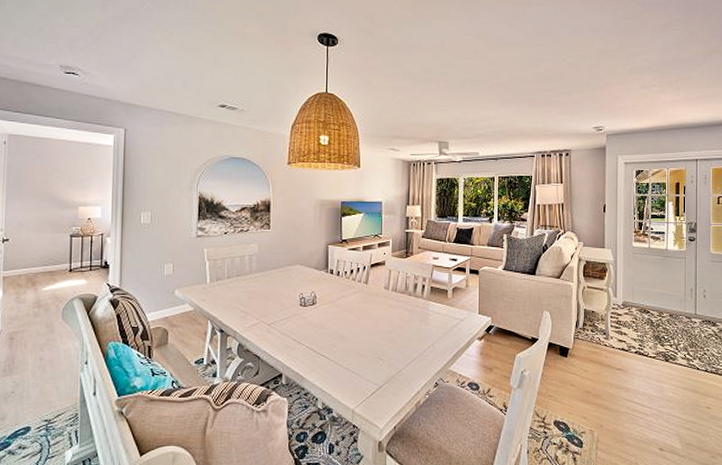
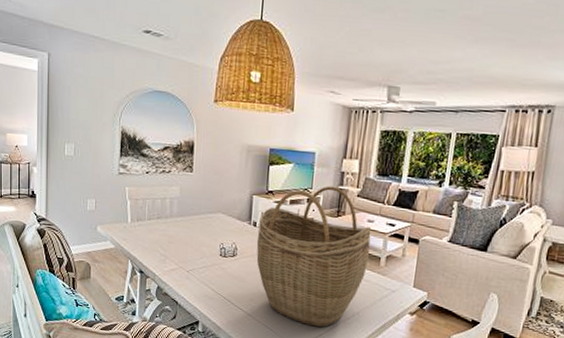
woven basket: none [334,230,437,364] -> present [256,186,372,328]

